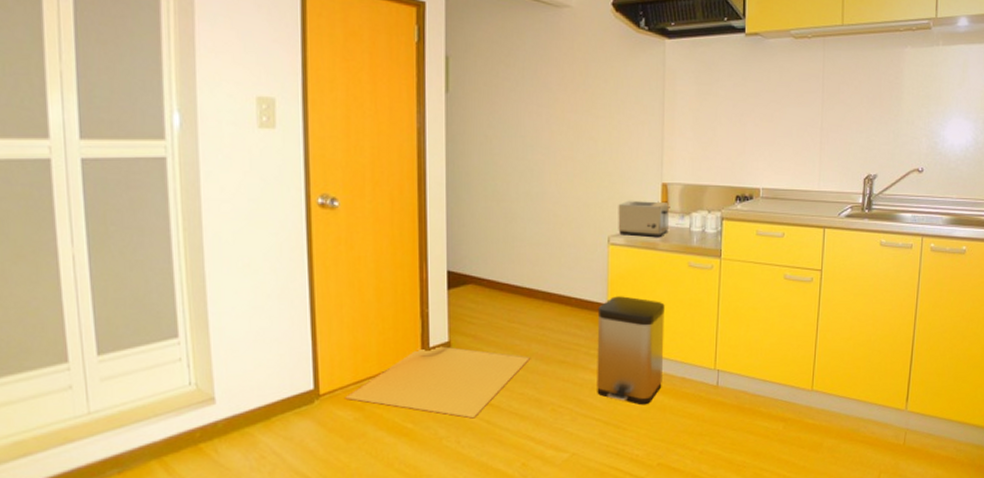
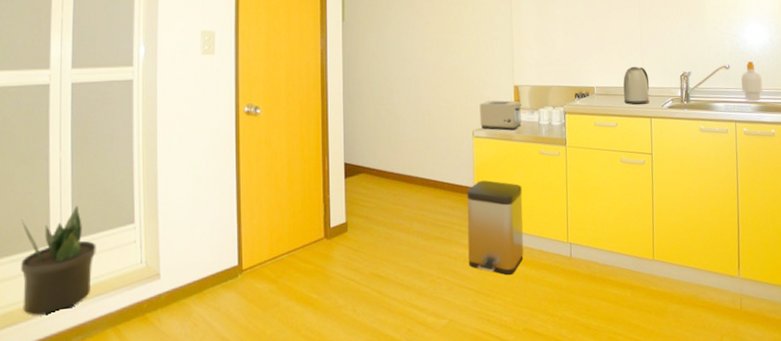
planter: none [26,315,130,444] -> present [21,206,96,315]
door mat: present [345,345,530,419] -> none [263,225,412,289]
kettle: none [794,166,827,213] -> present [623,67,650,105]
soap bottle: none [934,165,959,213] -> present [741,62,763,102]

